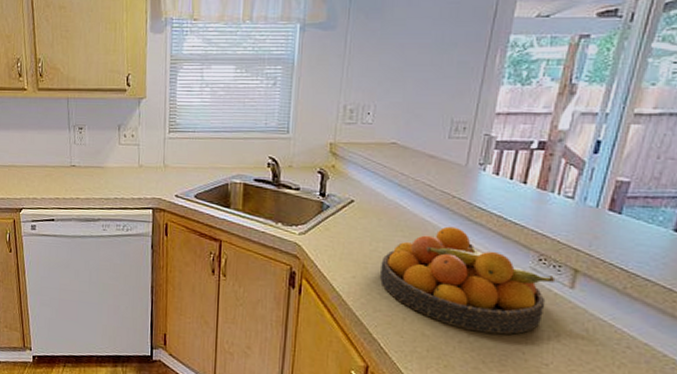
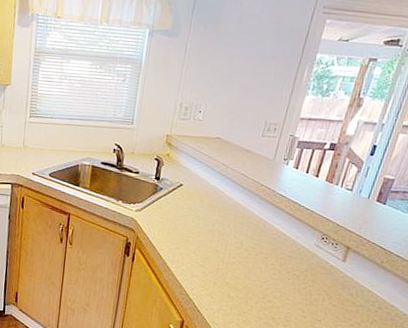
fruit bowl: present [379,226,556,335] -> none [198,209,333,297]

